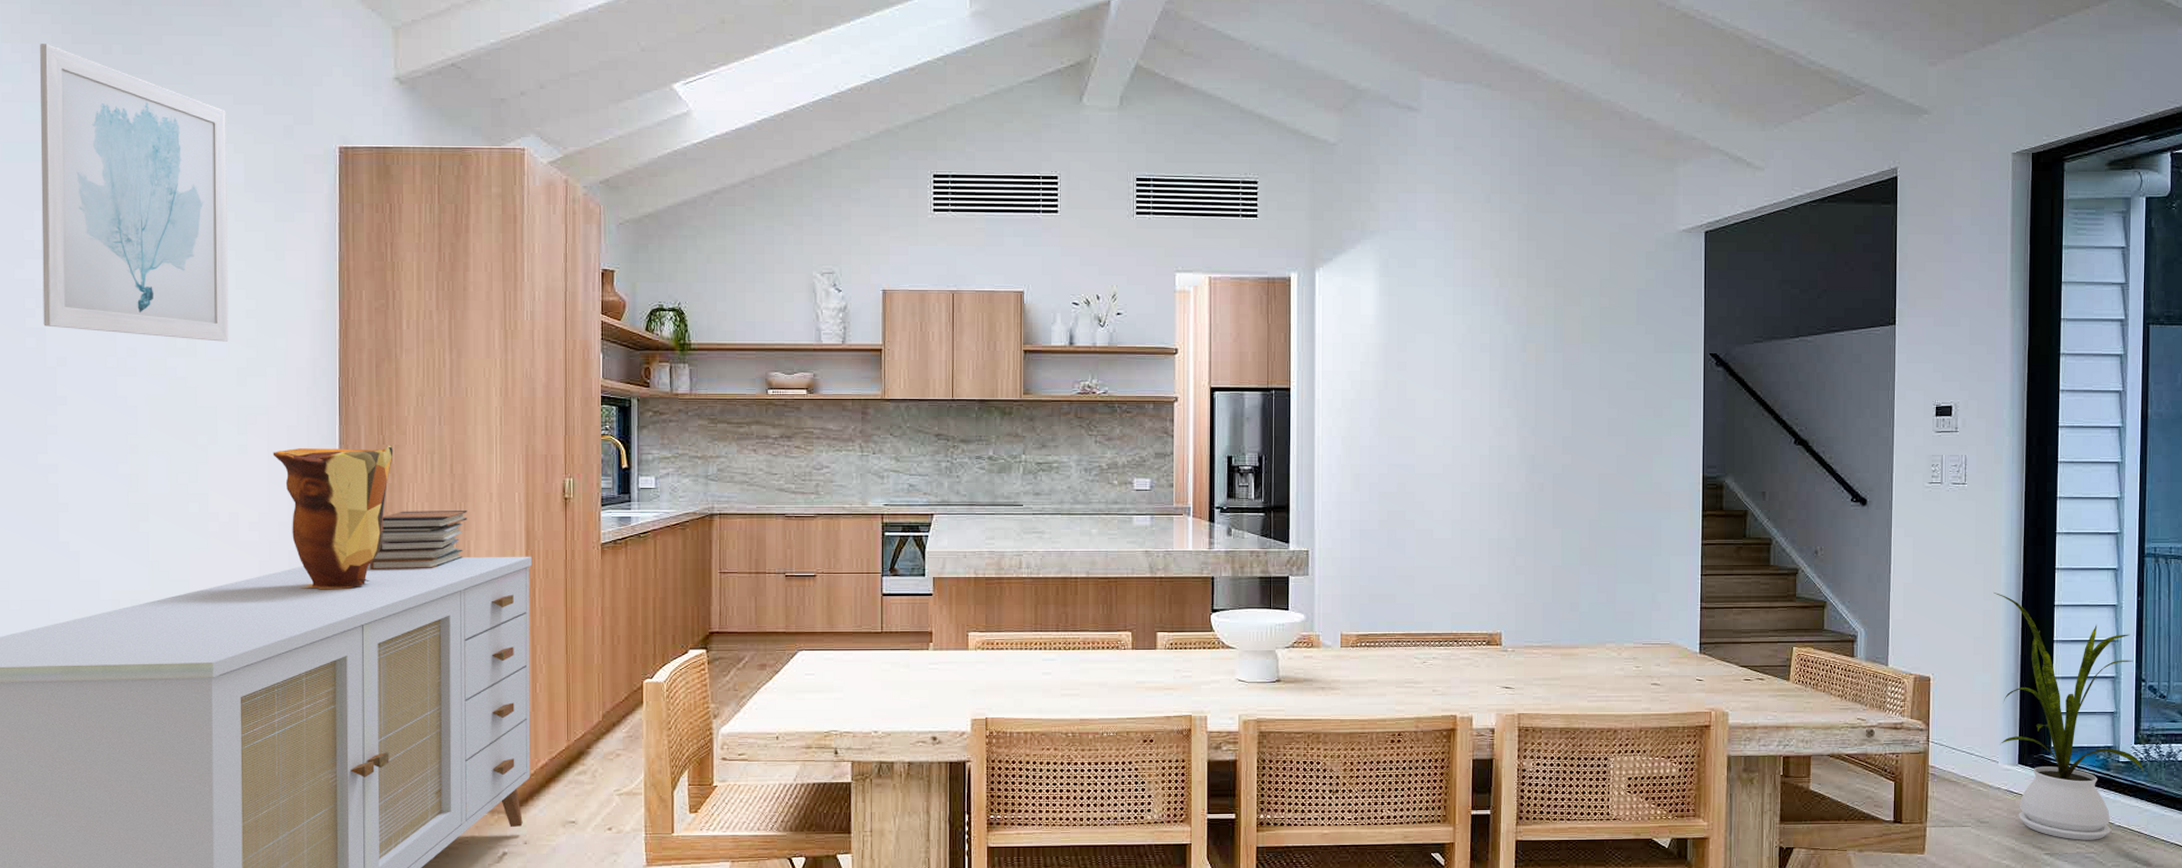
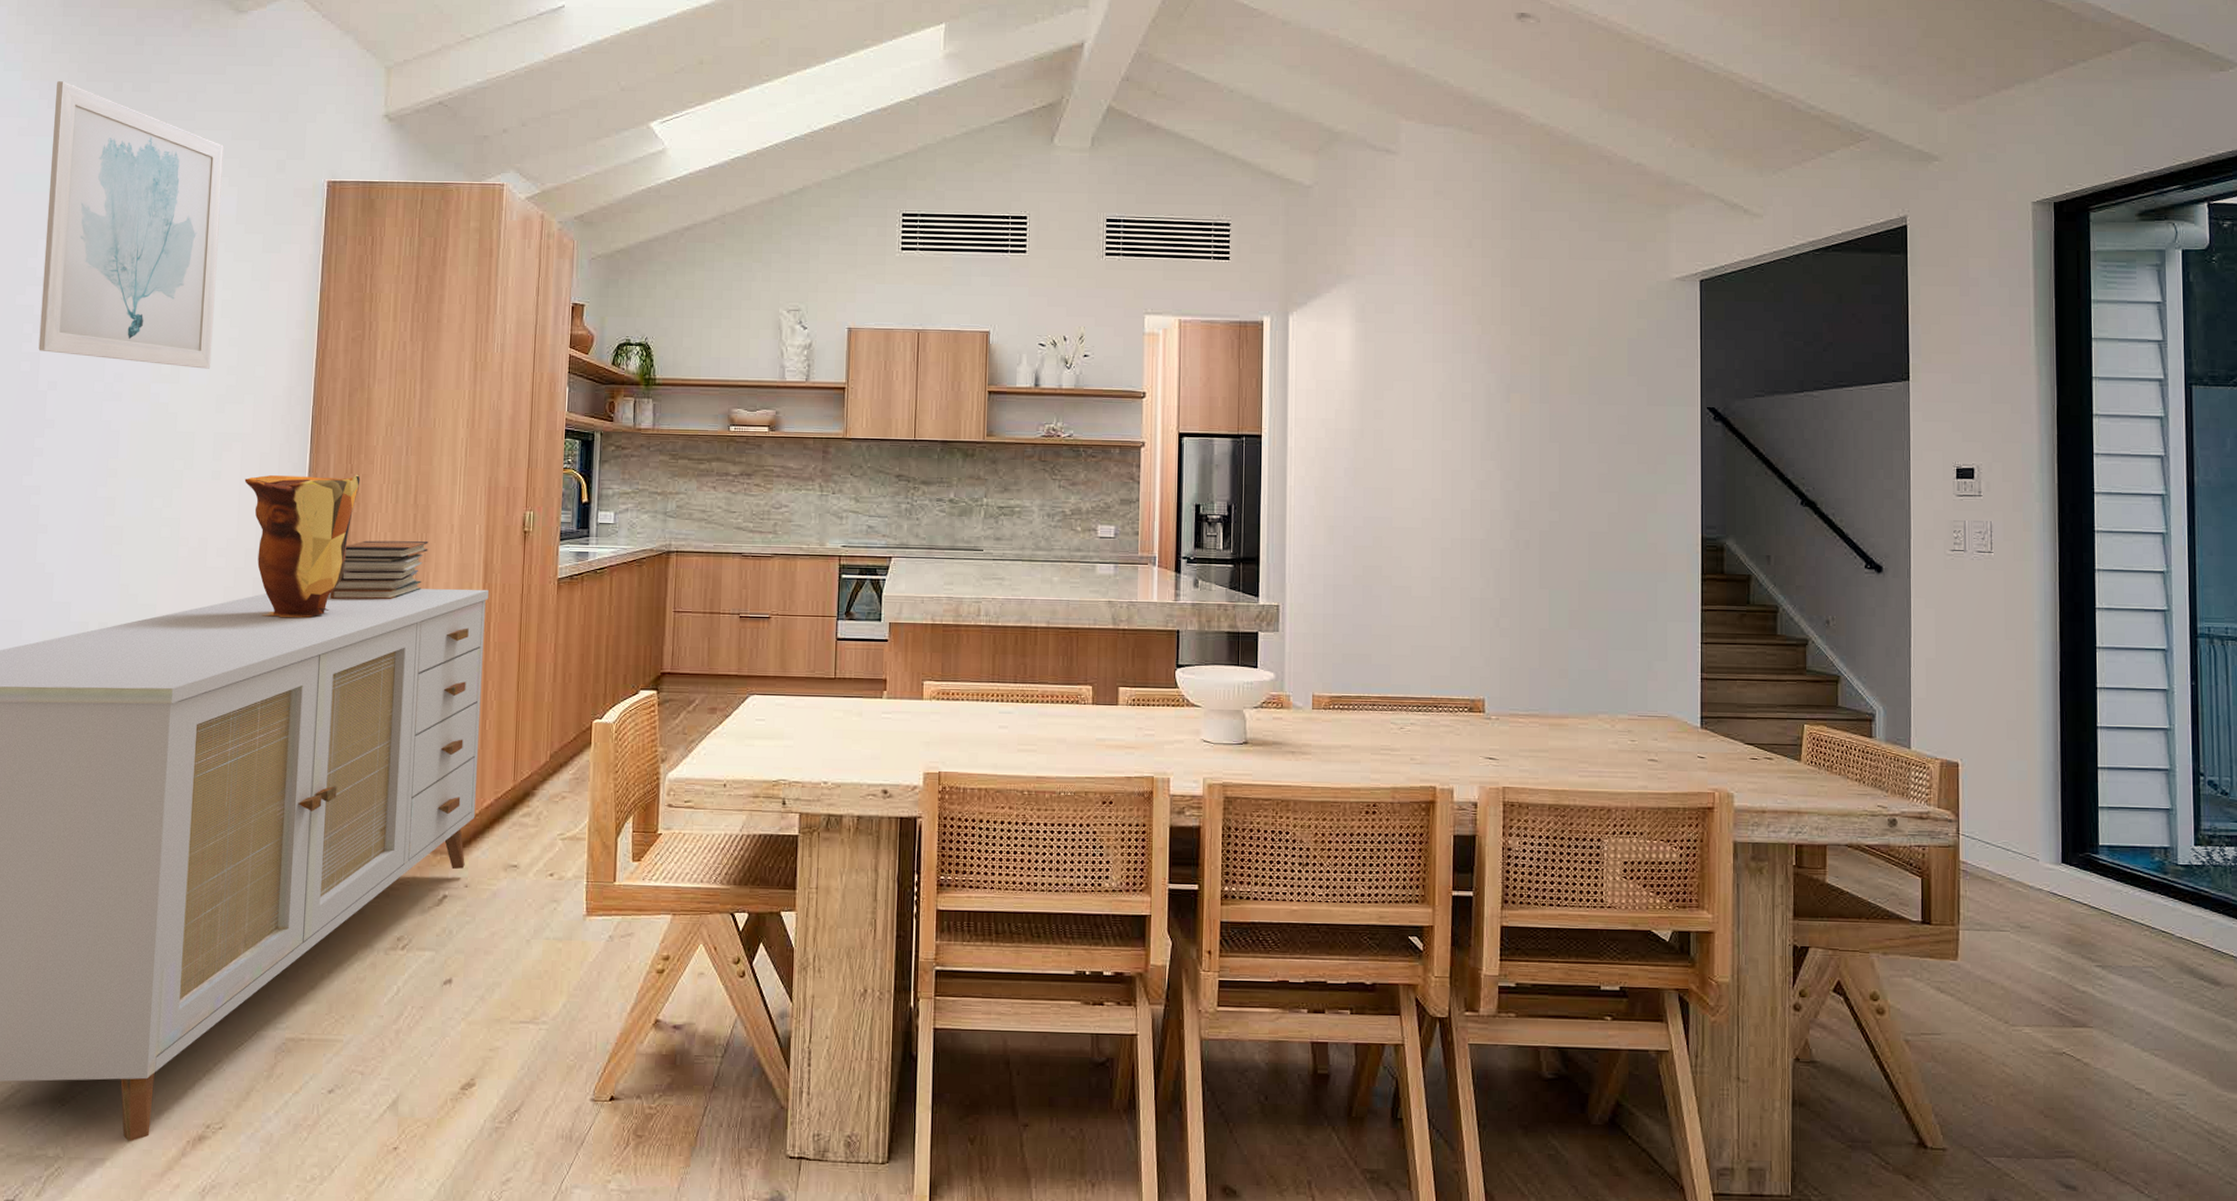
house plant: present [1993,593,2144,840] -> none [2027,672,2207,953]

